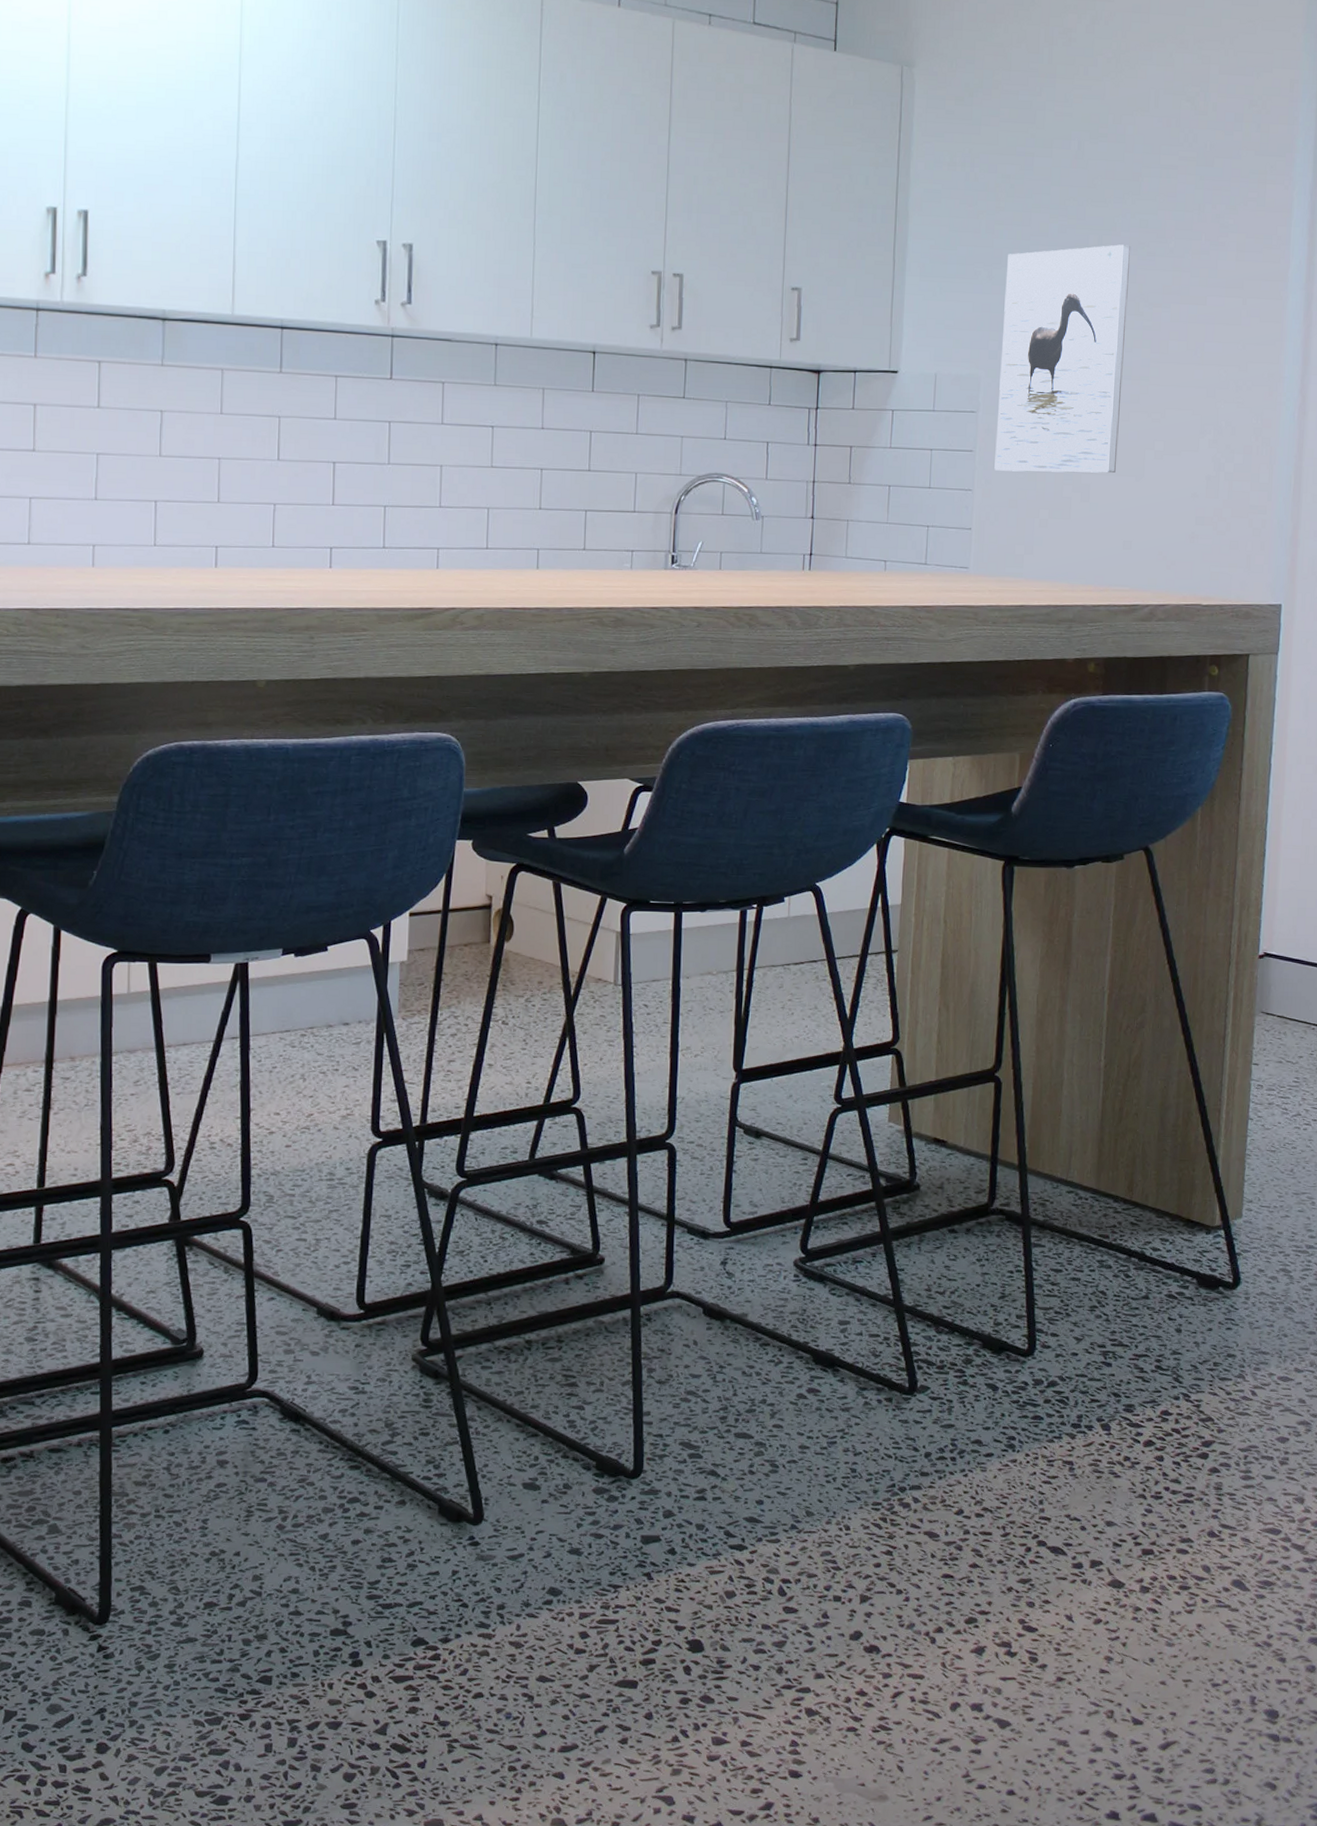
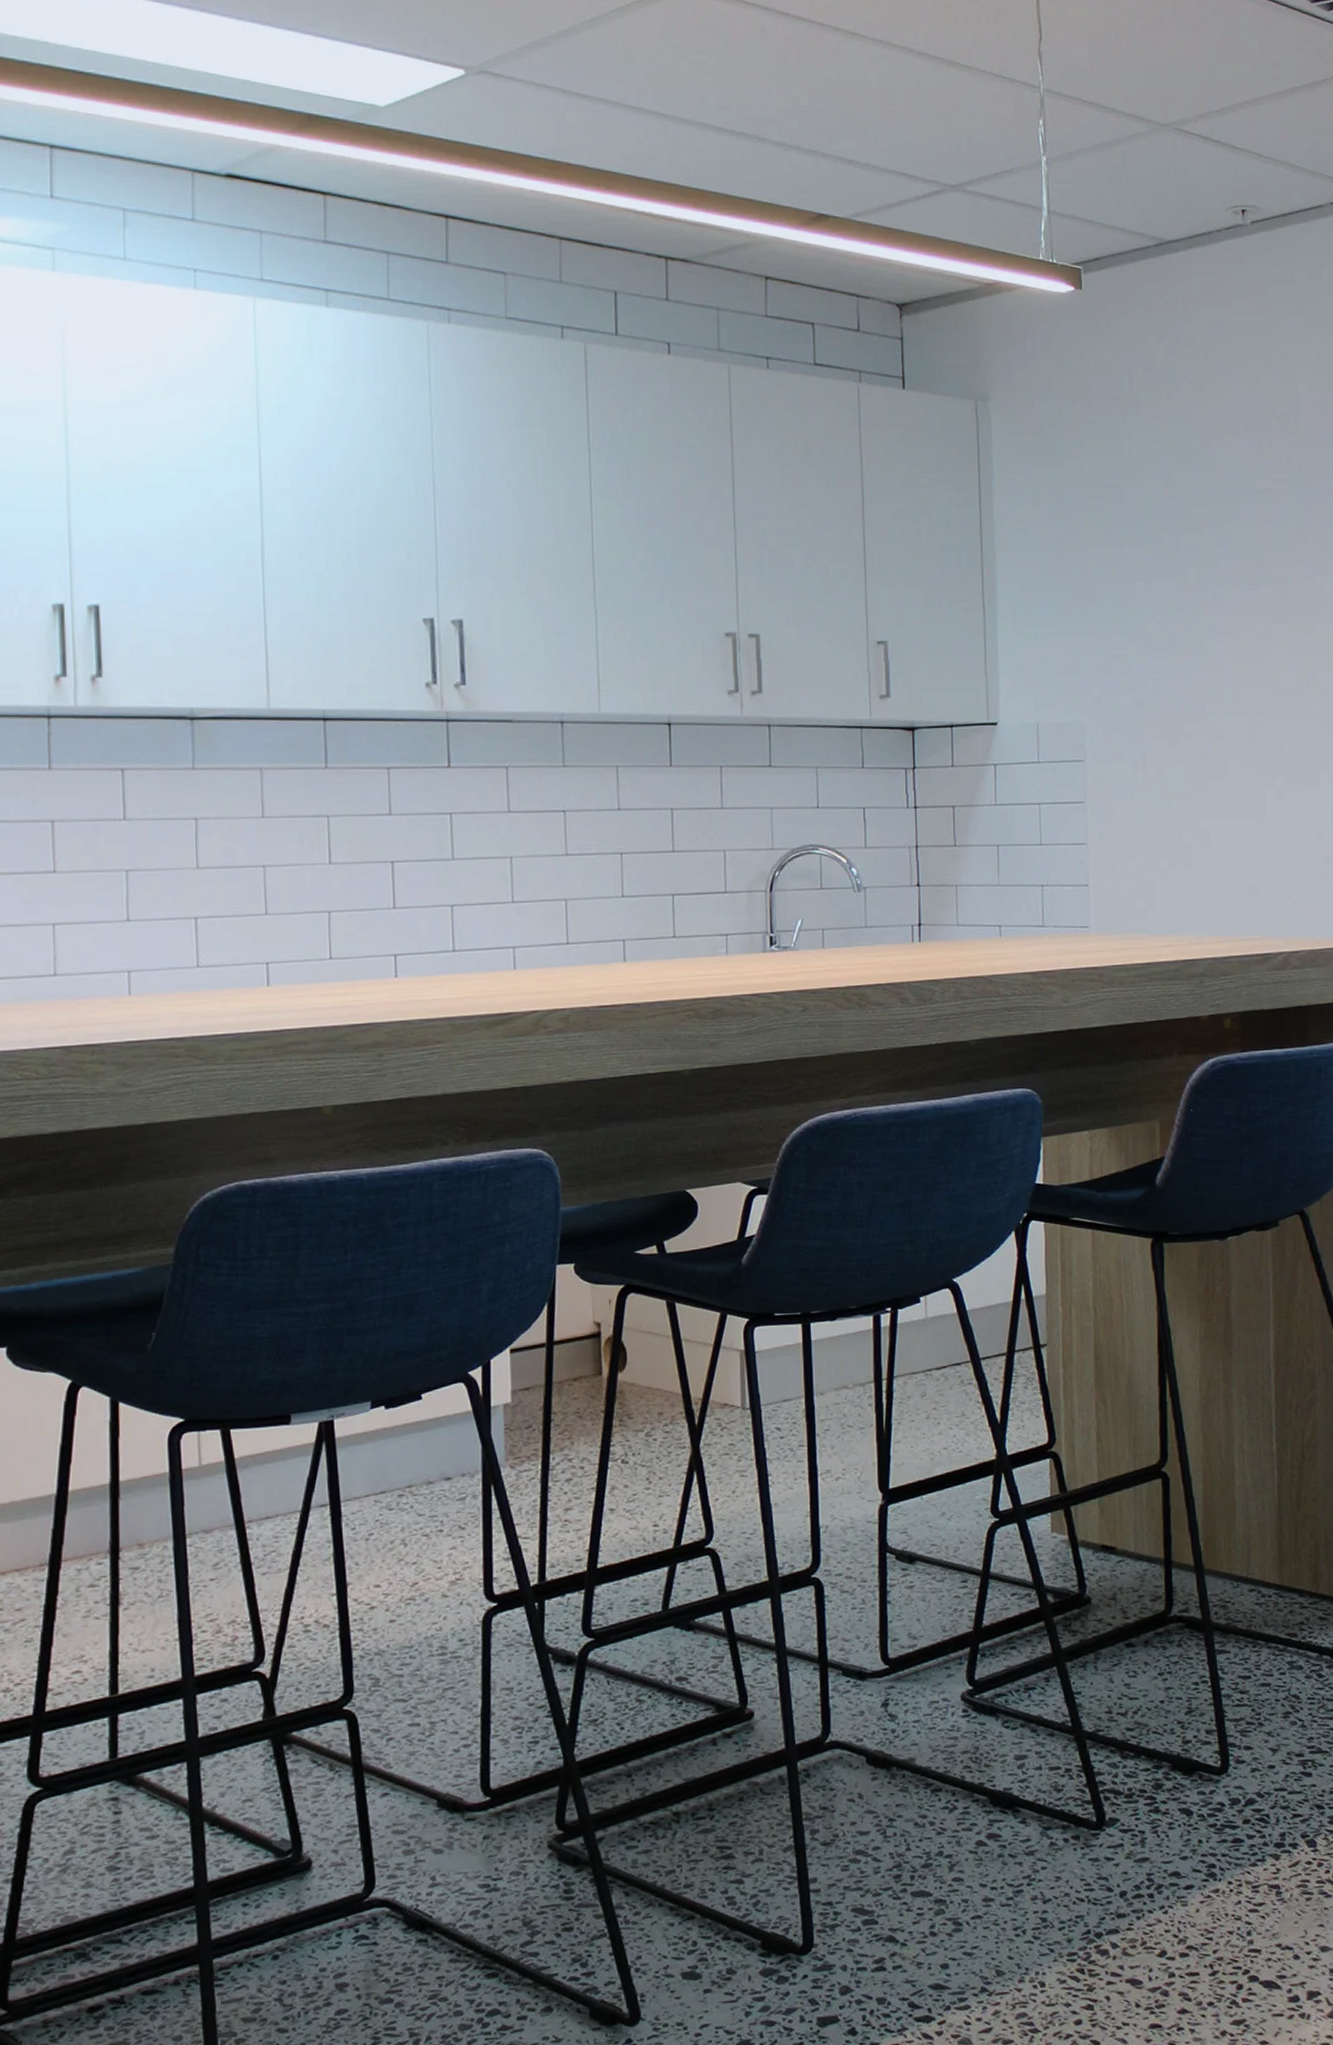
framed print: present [994,244,1131,473] -> none [1103,575,1236,822]

